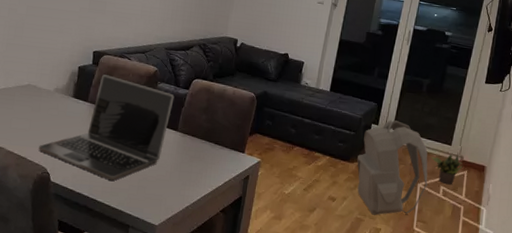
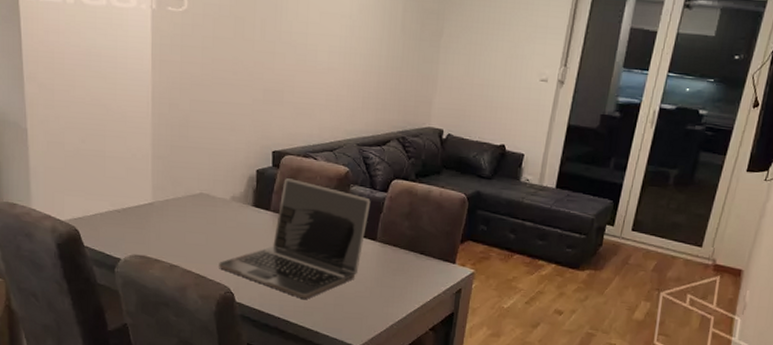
backpack: present [357,120,428,215] -> none [588,219,673,329]
potted plant: present [430,155,463,185] -> none [676,258,716,293]

